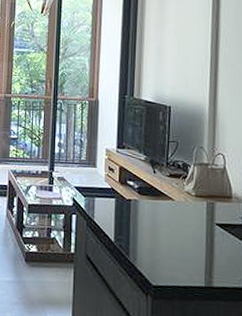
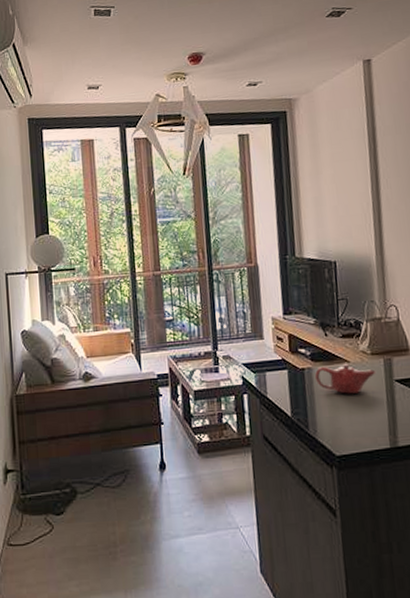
teapot: none [140,200,199,230] -> present [314,363,376,394]

